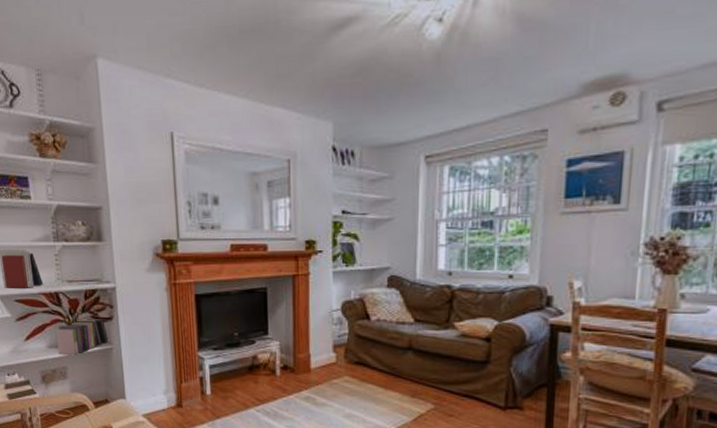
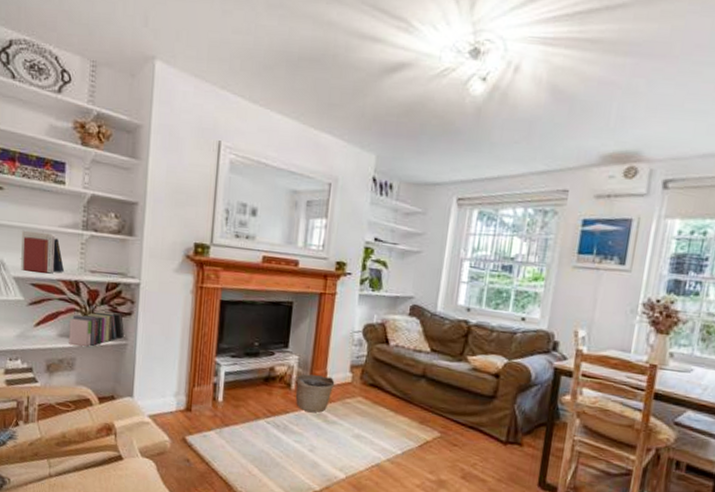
basket: none [279,359,319,397] -> present [295,374,335,413]

